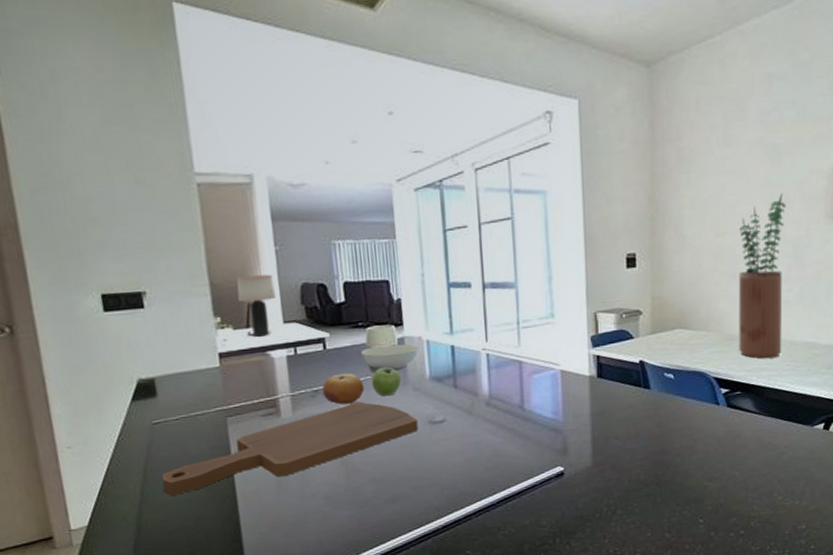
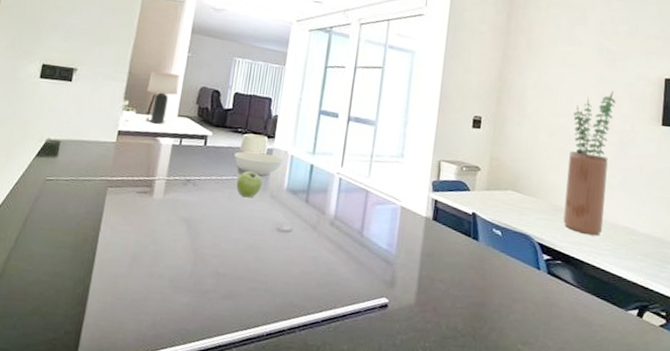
cutting board: present [161,401,419,496] -> none [35,197,268,252]
fruit: present [322,372,365,405] -> none [193,169,230,198]

